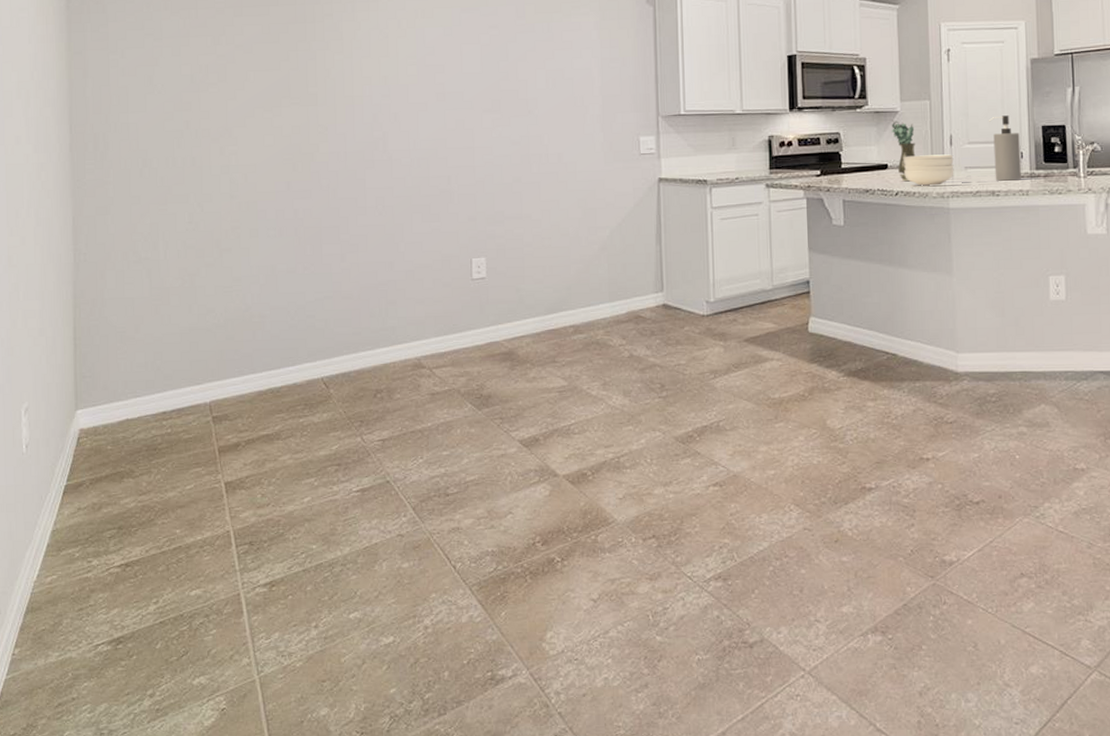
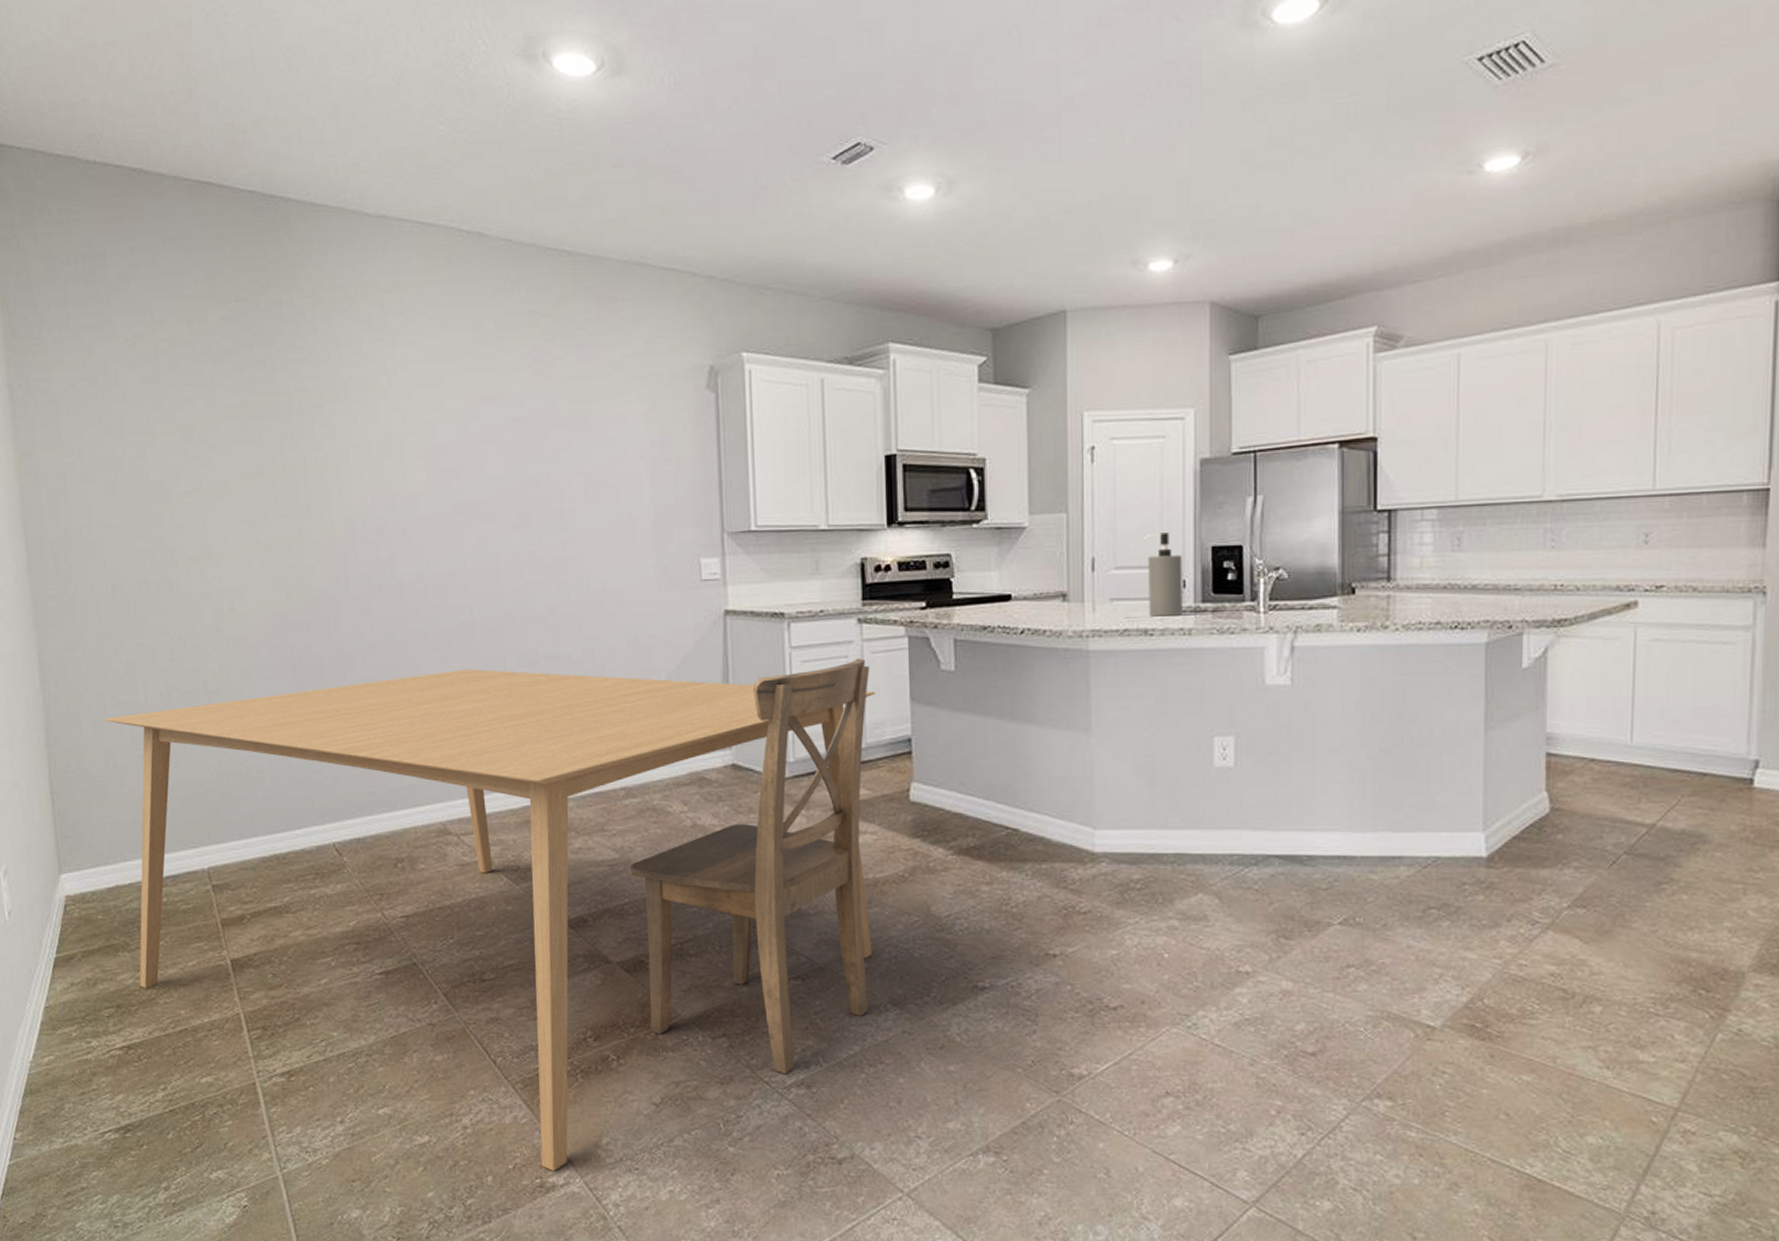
dining table: none [128,228,781,664] -> present [105,669,876,1171]
dining chair: none [577,216,776,569] -> present [631,658,870,1074]
vase: present [891,120,916,182] -> none [1016,538,1047,617]
bowl: present [903,154,954,186] -> none [1031,582,1096,622]

